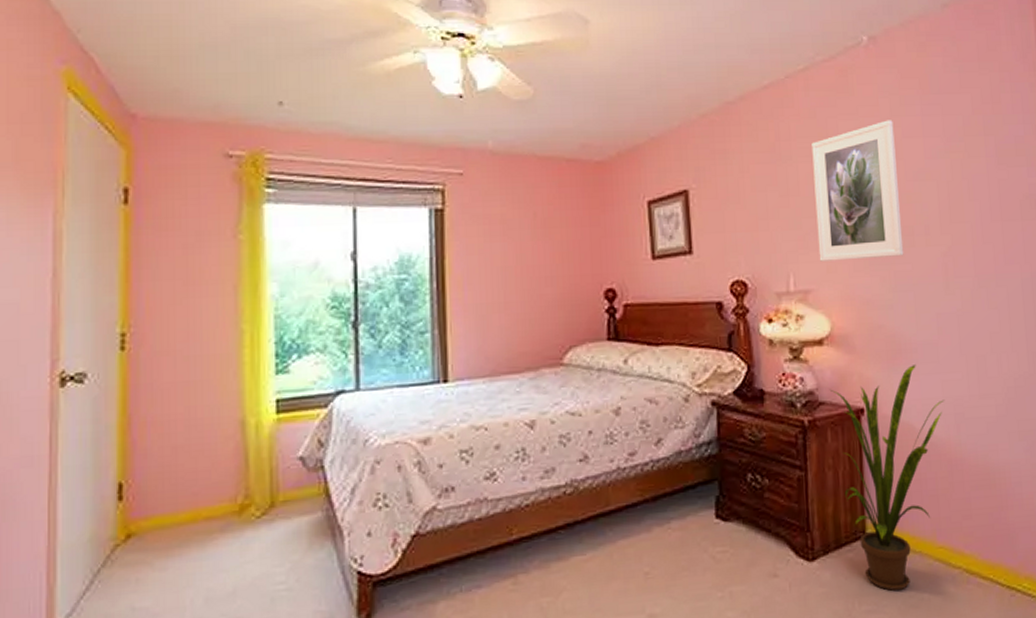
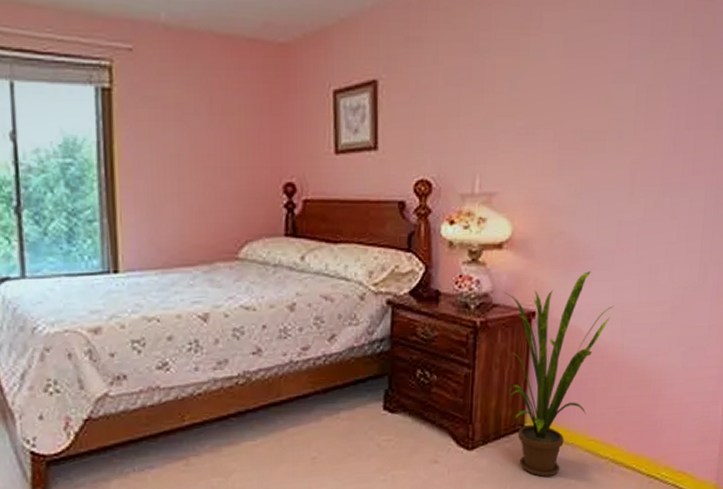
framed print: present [812,120,904,261] -> none [507,13,601,164]

